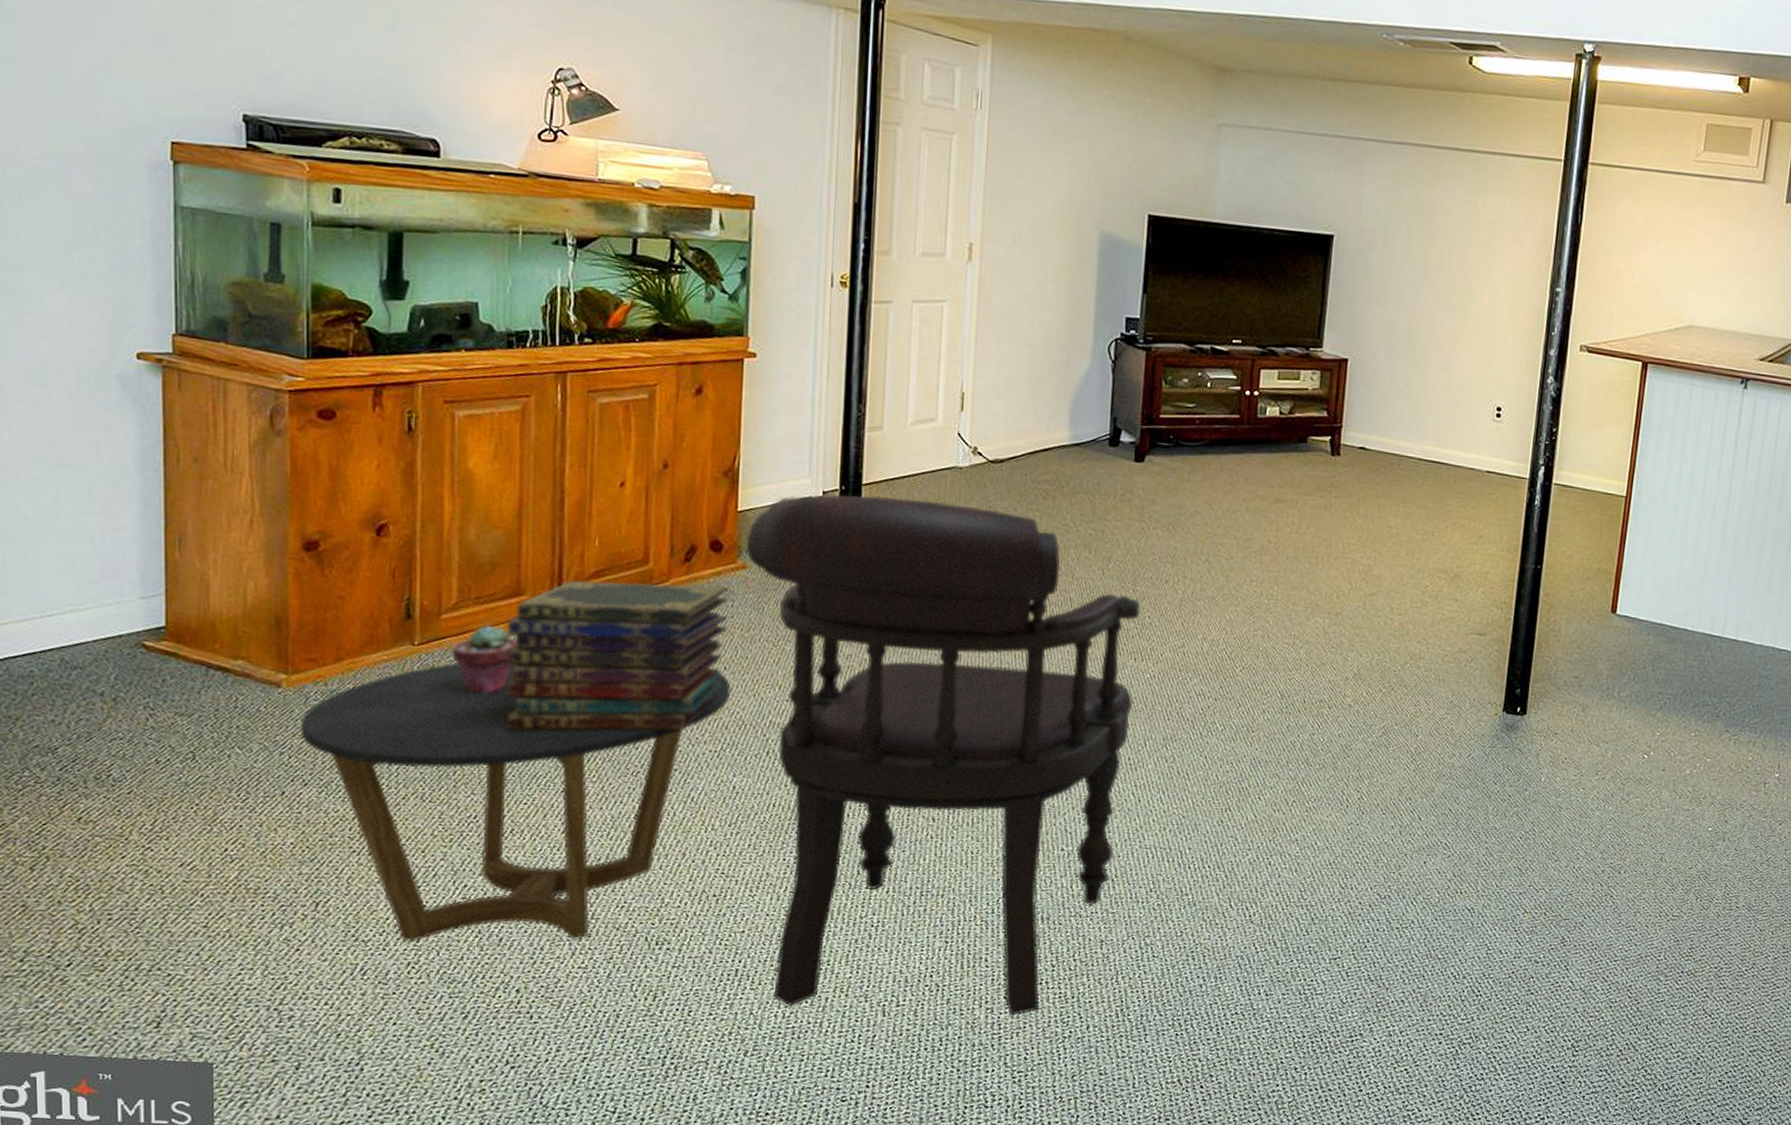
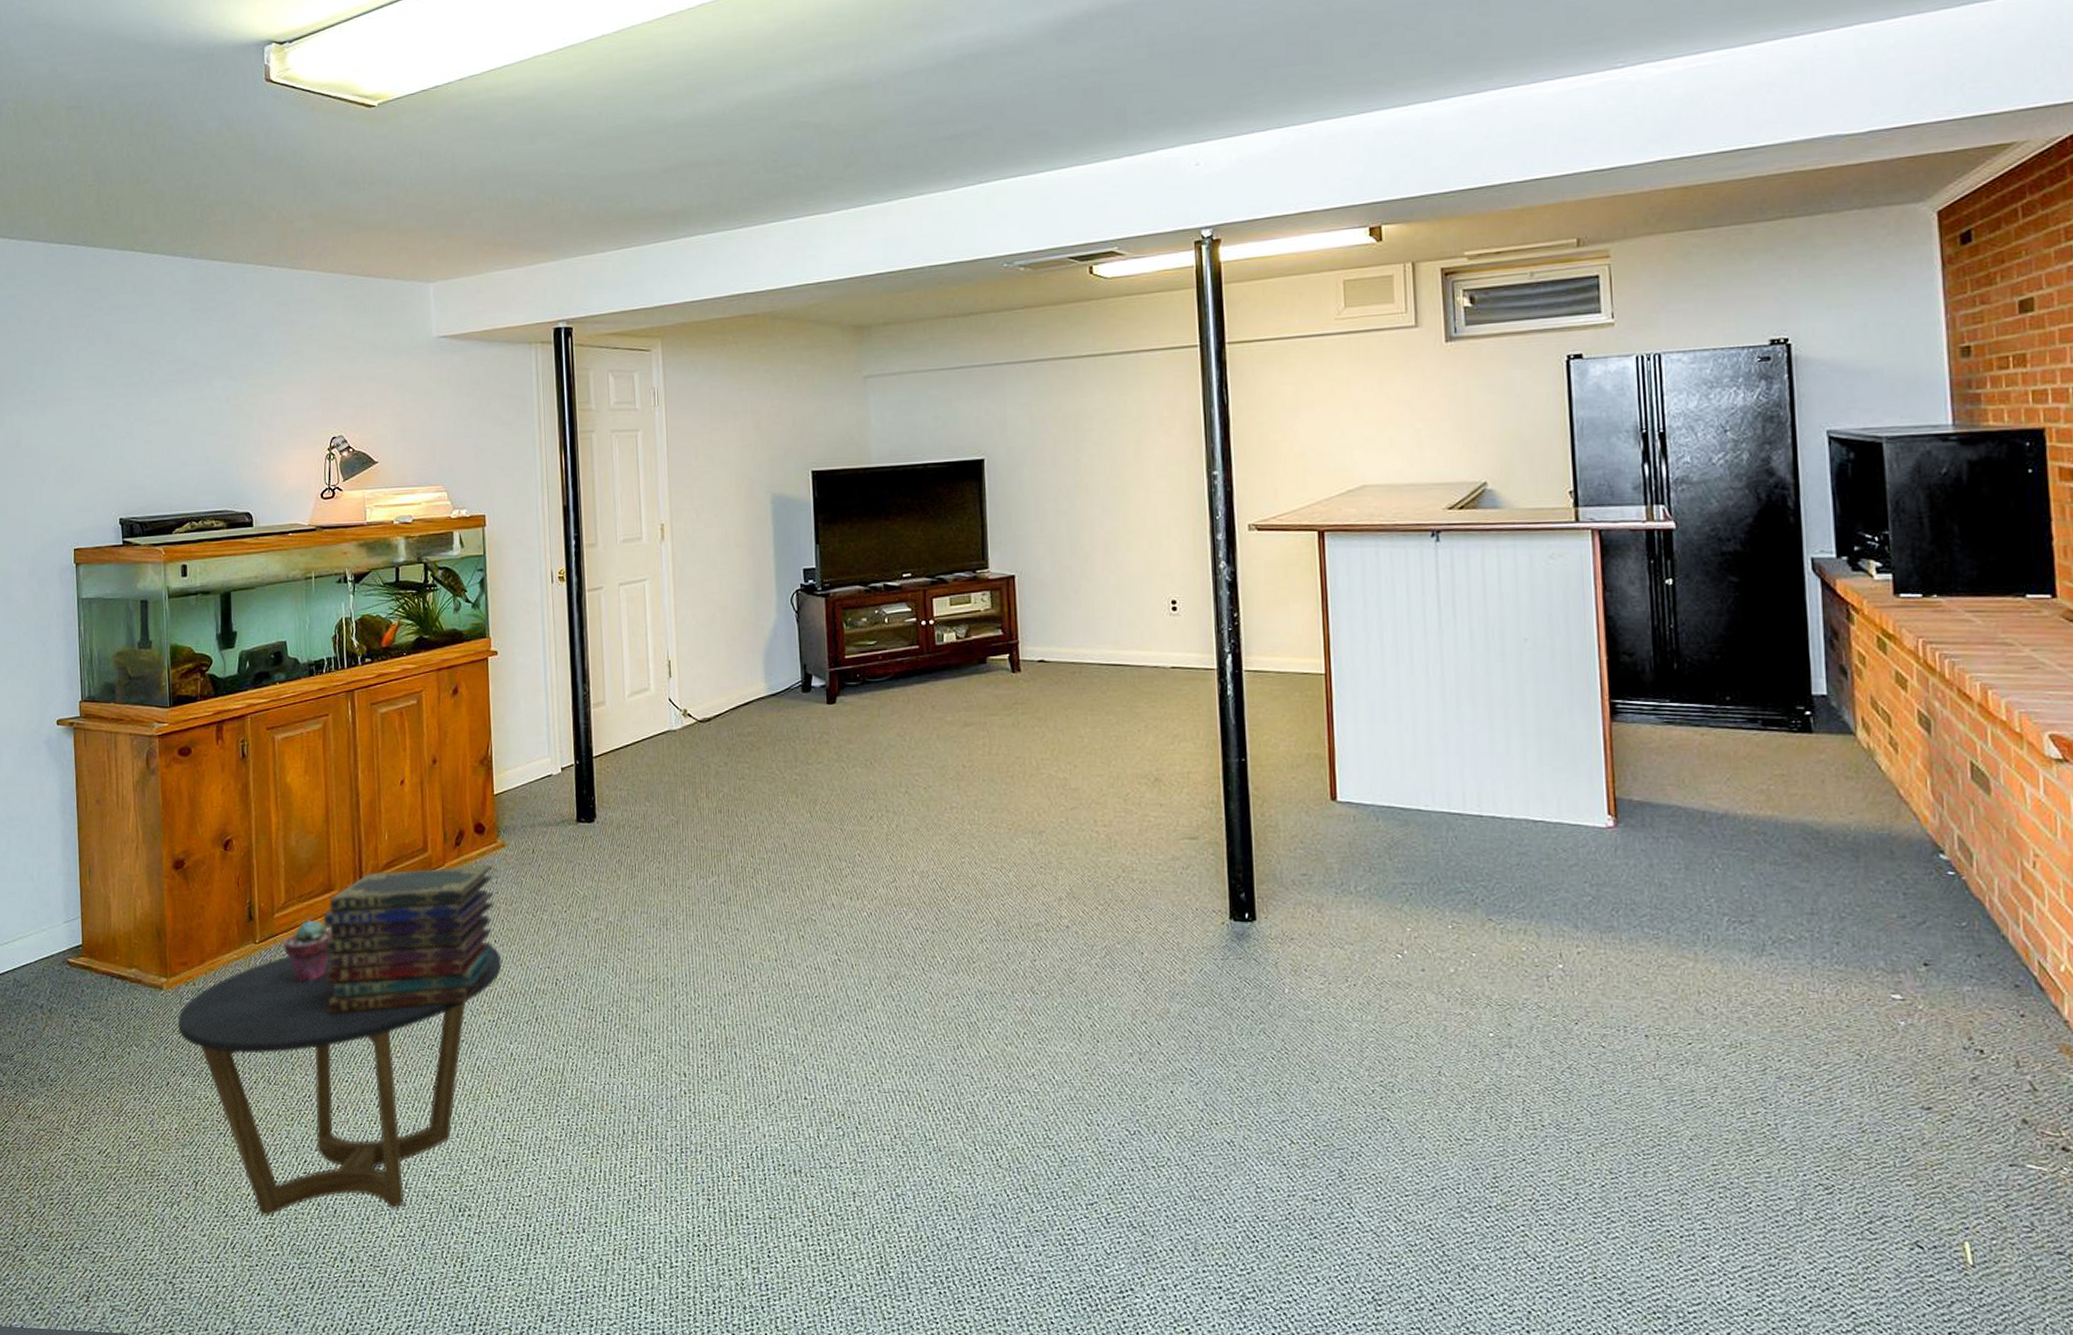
armchair: present [745,494,1142,1015] -> none [503,766,855,1275]

